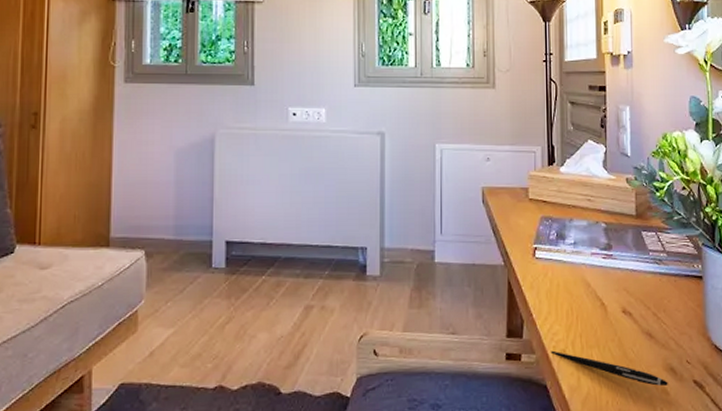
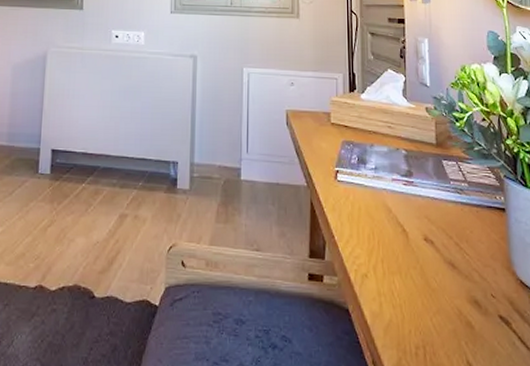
pen: present [550,350,668,387] -> none [352,274,473,320]

